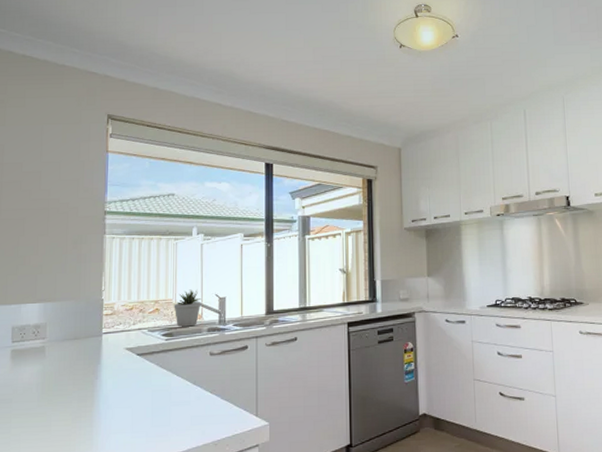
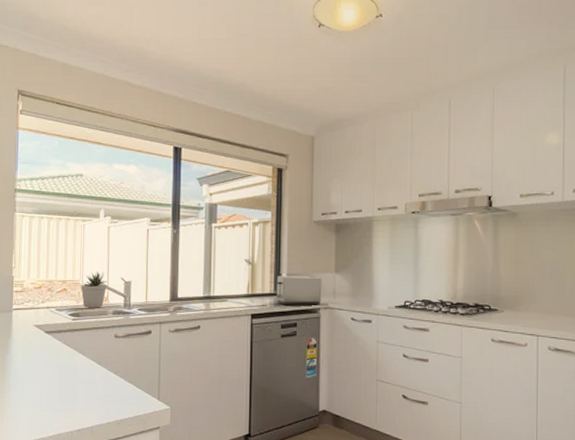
toaster: none [372,281,416,312] -> present [277,275,322,306]

